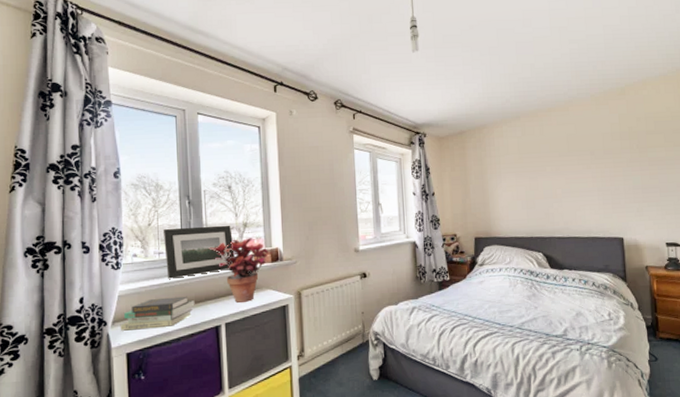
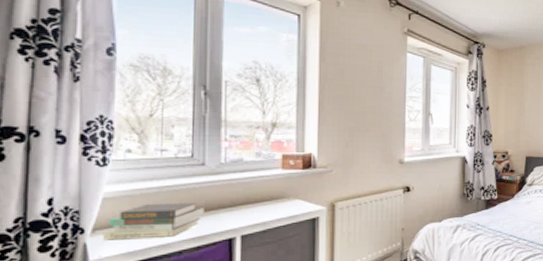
picture frame: present [162,225,235,279] -> none [168,121,259,181]
potted plant: present [209,238,272,303] -> none [227,140,304,212]

